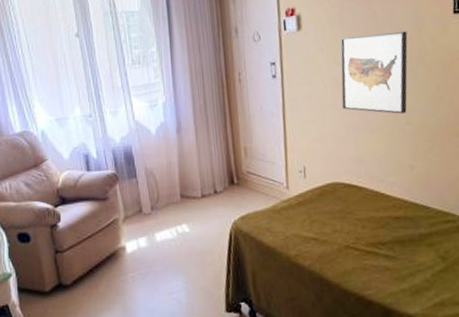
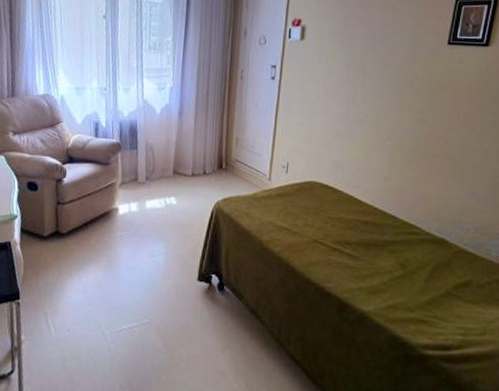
wall art: present [340,31,408,114] -> none [330,51,401,129]

